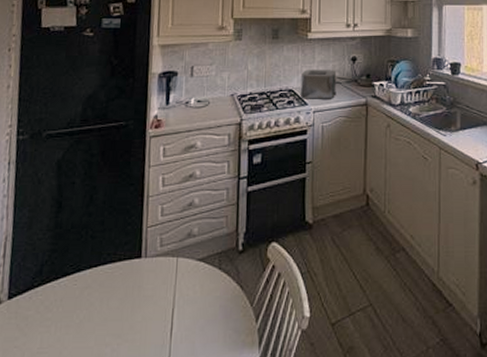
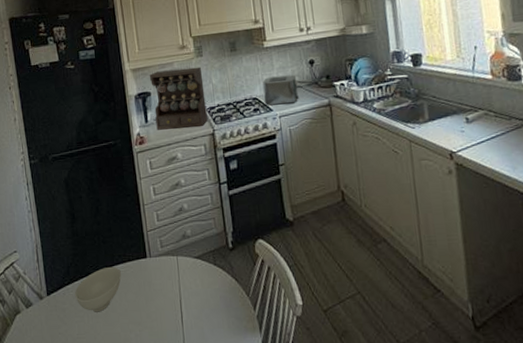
bowl: none [44,266,107,321] -> present [75,266,121,312]
spice rack: none [178,50,238,114] -> present [149,67,208,130]

